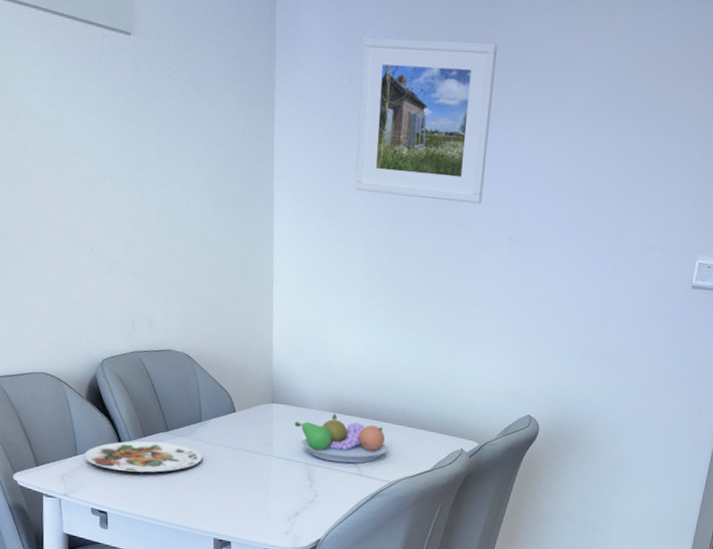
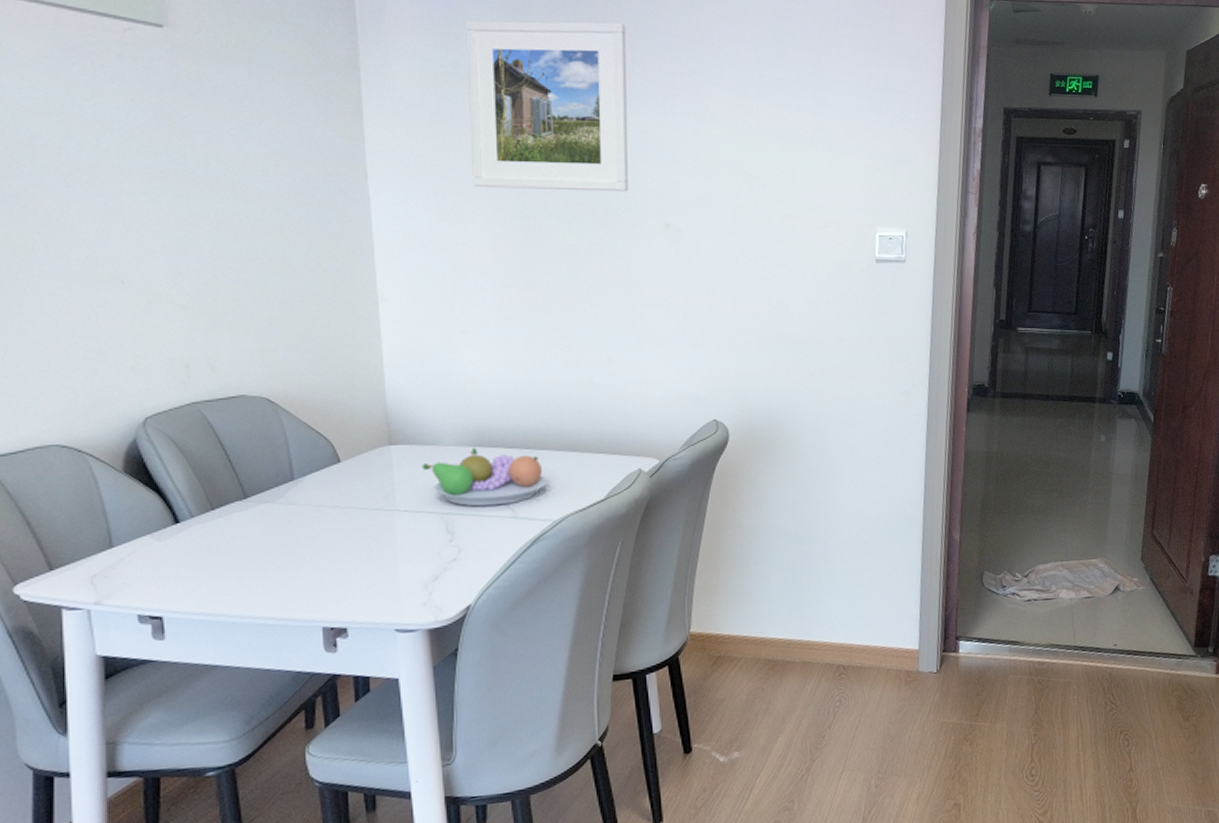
plate: present [83,441,202,473] -> none [122,513,298,560]

